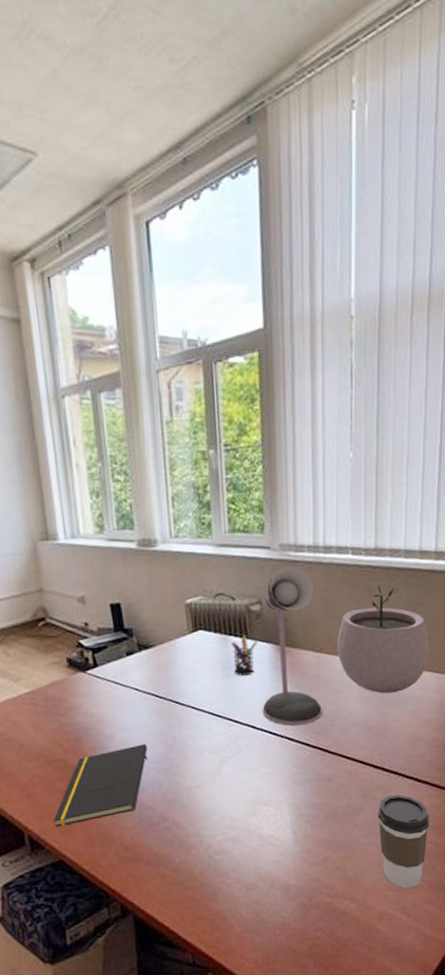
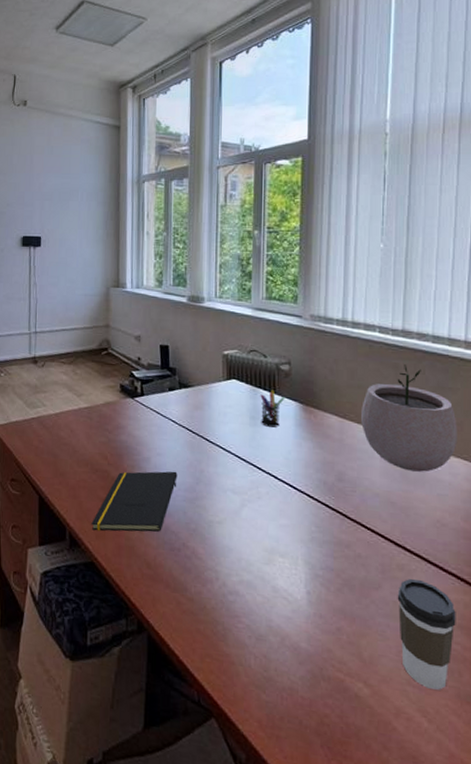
desk lamp: present [262,566,322,727] -> none [284,335,343,486]

